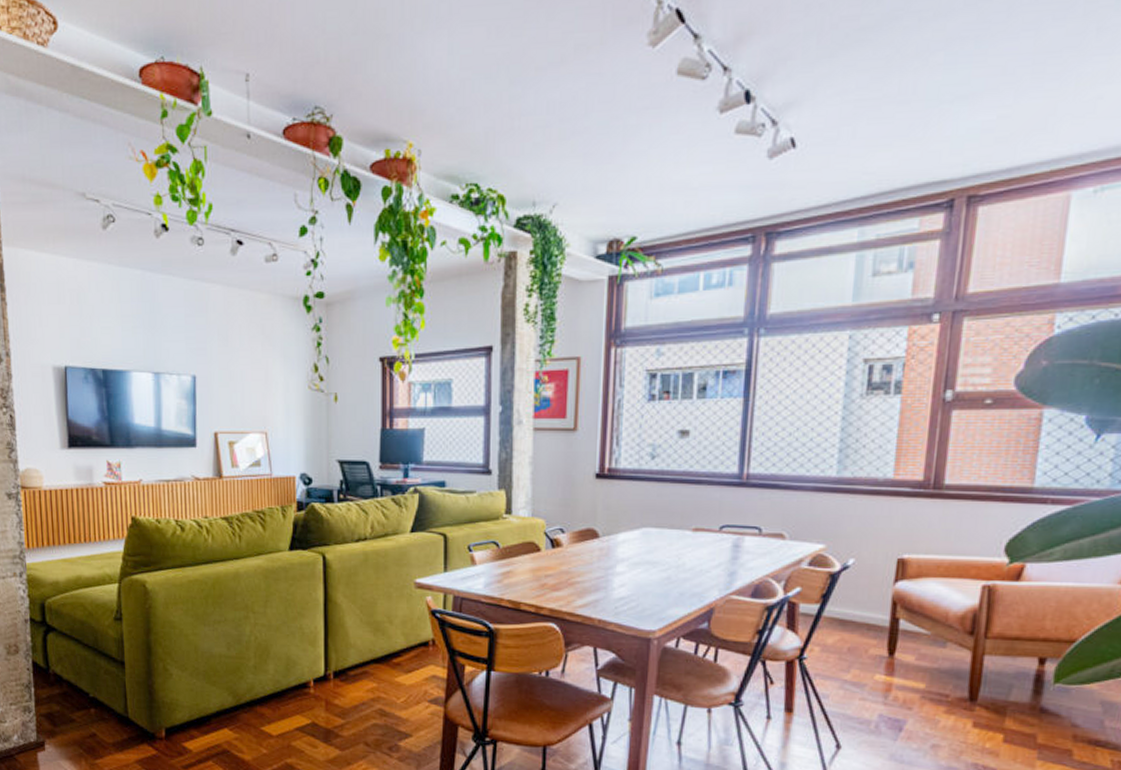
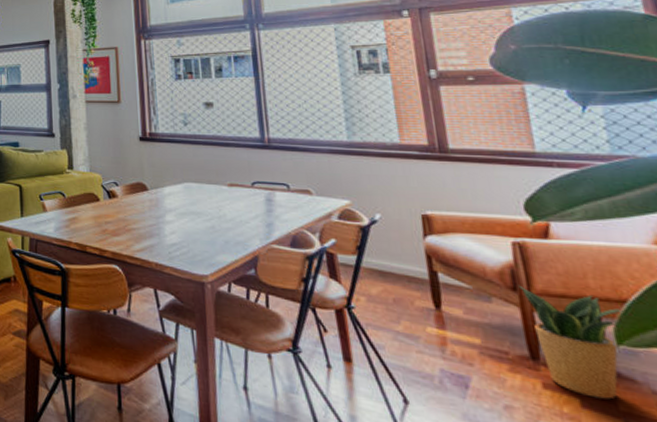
potted plant: none [976,630,1070,734] -> present [519,286,624,400]

